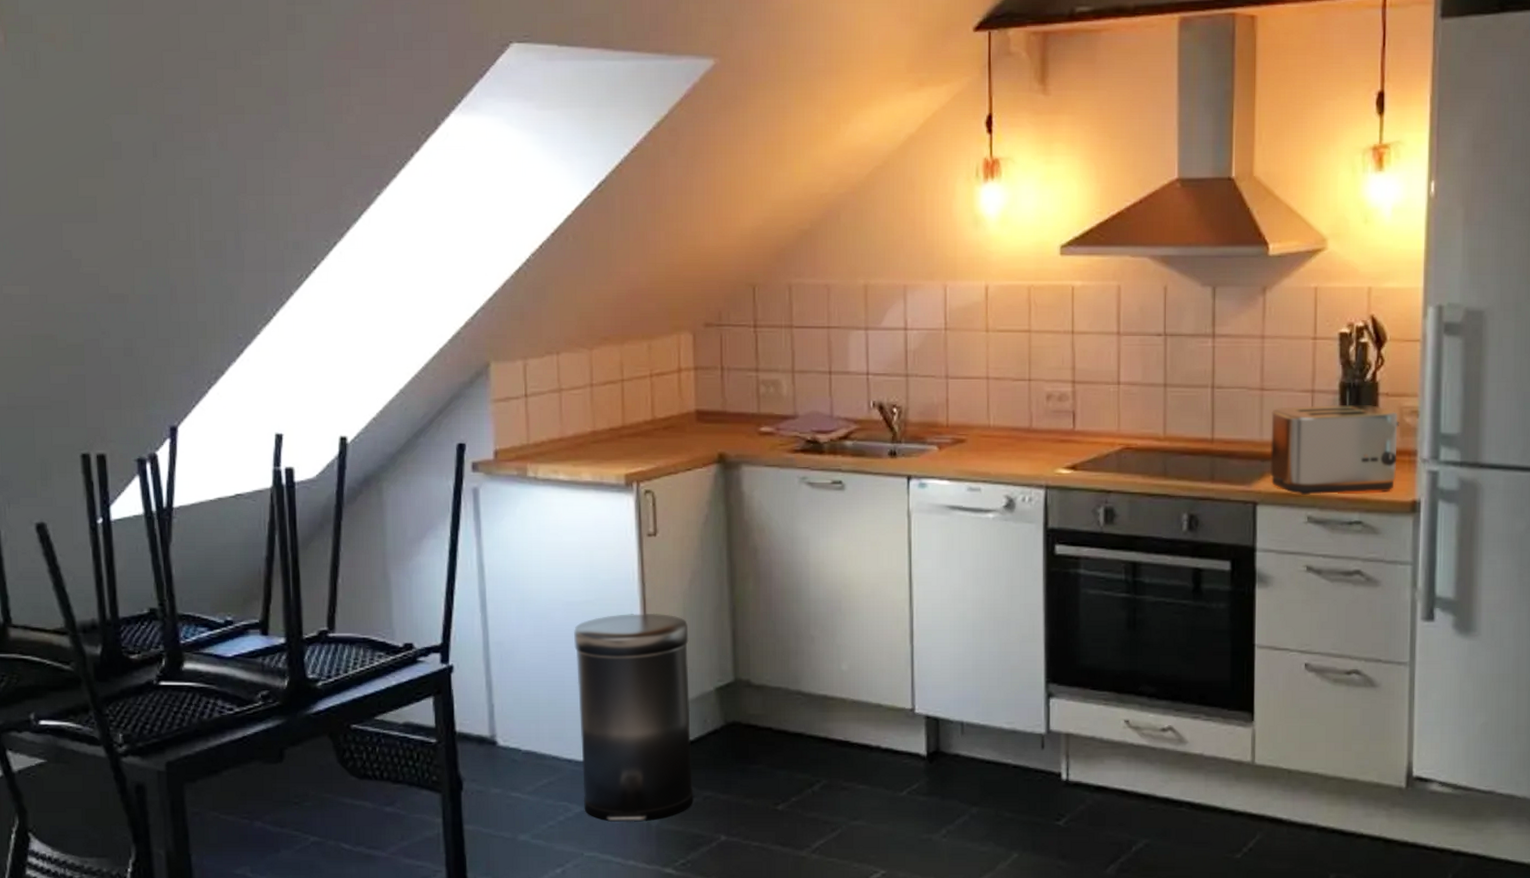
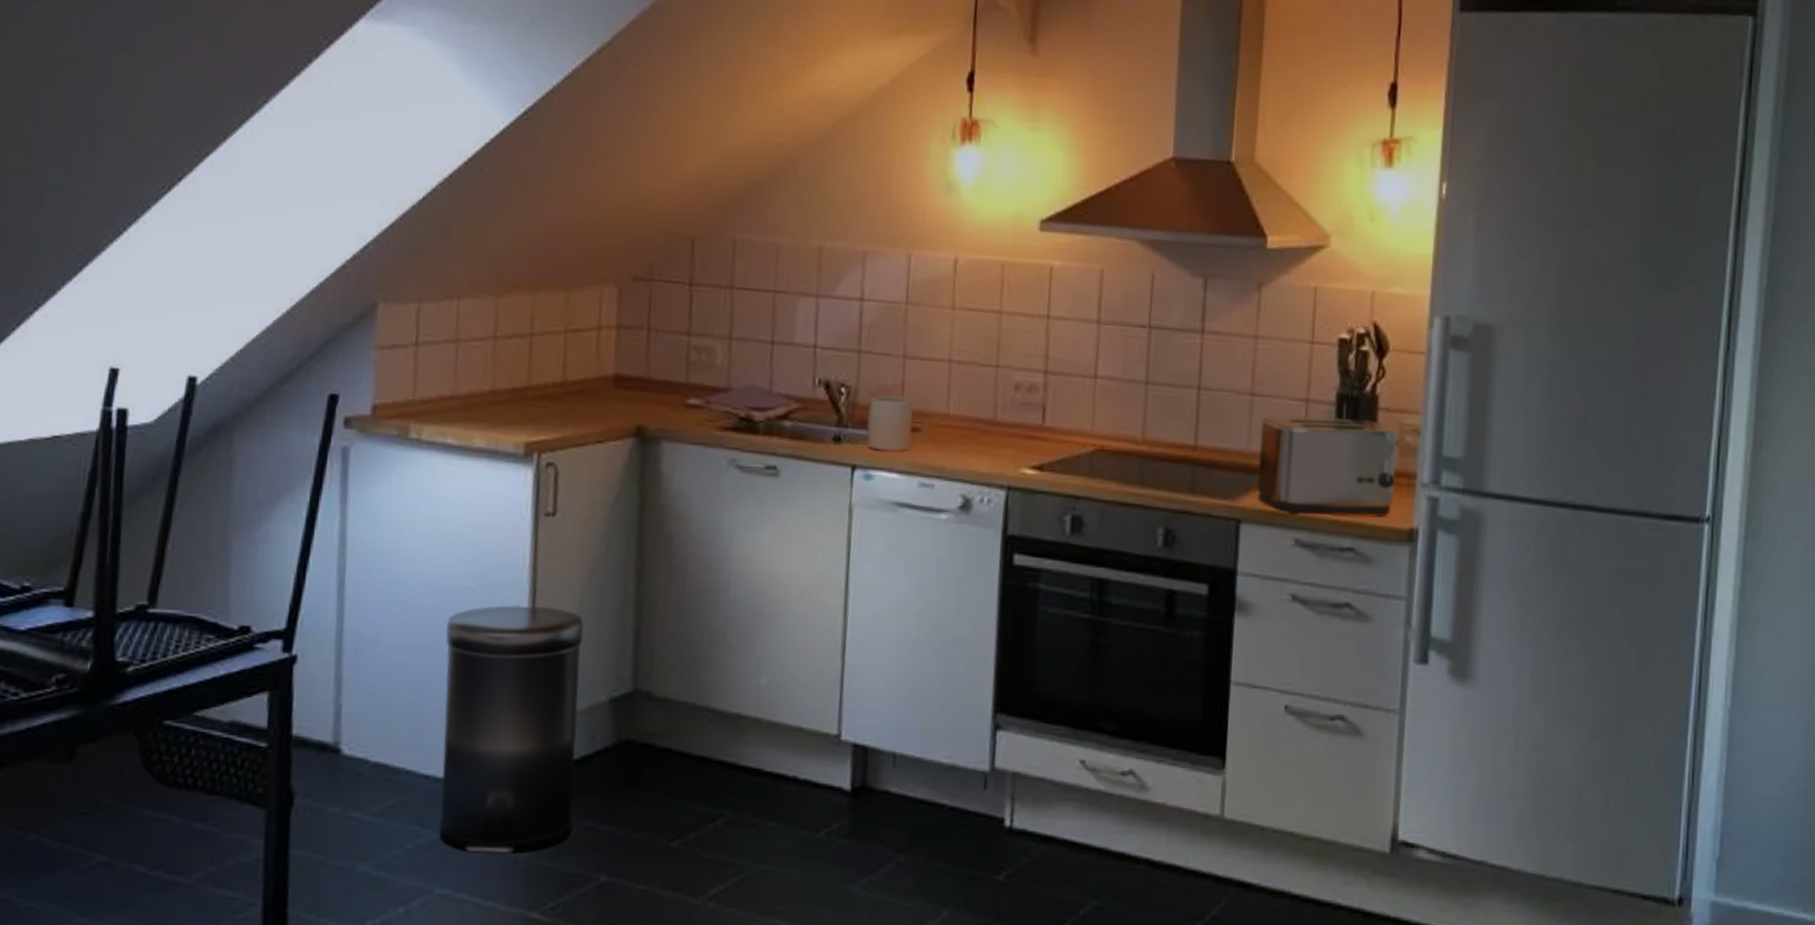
mug: none [919,412,958,462] -> present [867,395,913,452]

